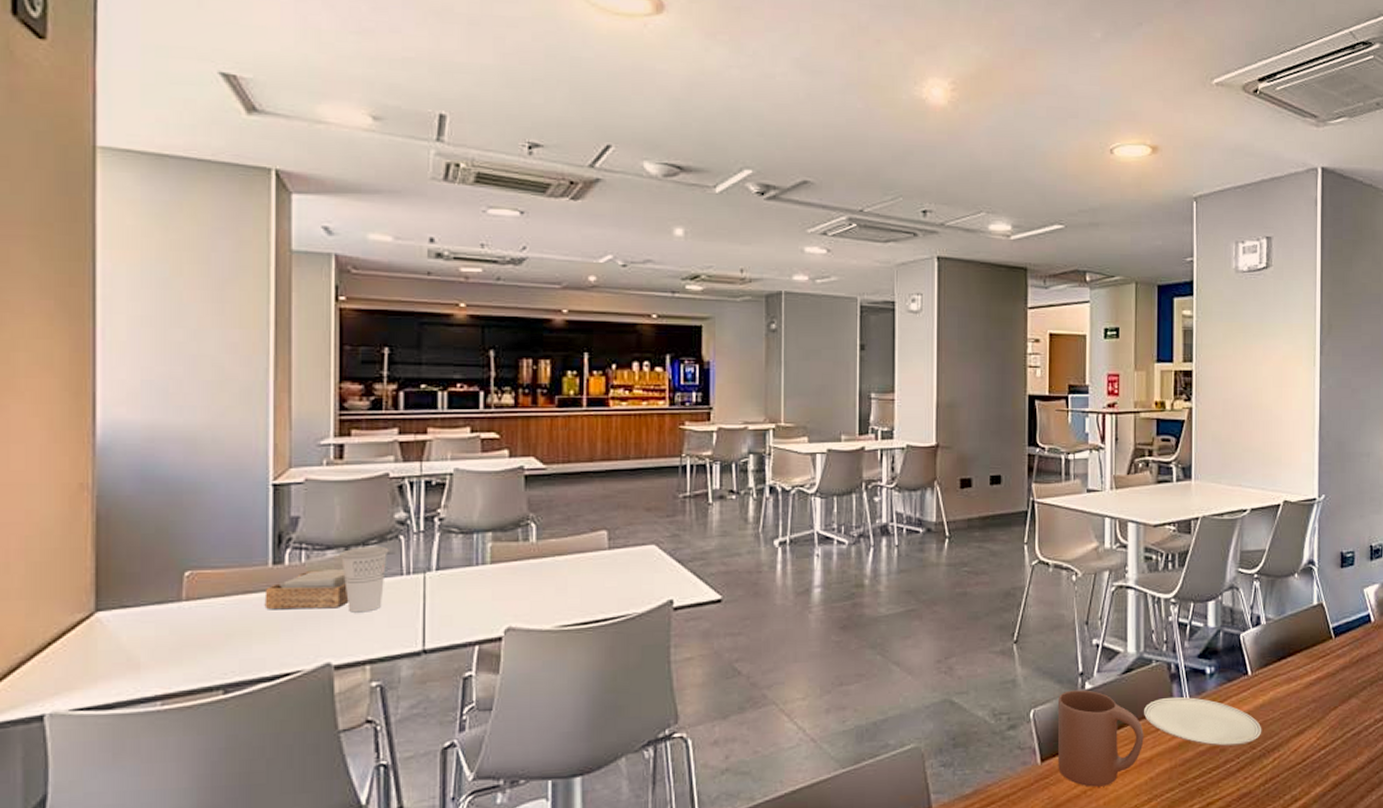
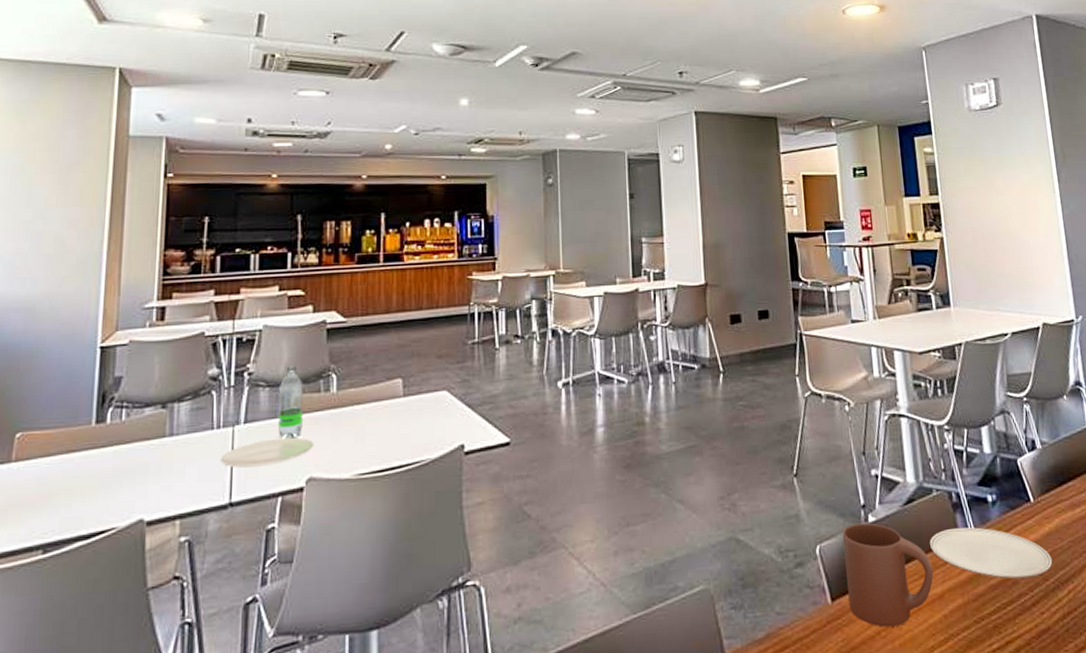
napkin holder: present [264,569,349,610] -> none [86,426,164,468]
cup: present [339,545,389,613] -> none [156,401,202,468]
plate: none [412,586,512,616] -> present [221,437,314,469]
bottle: none [472,513,500,588] -> present [278,366,303,439]

